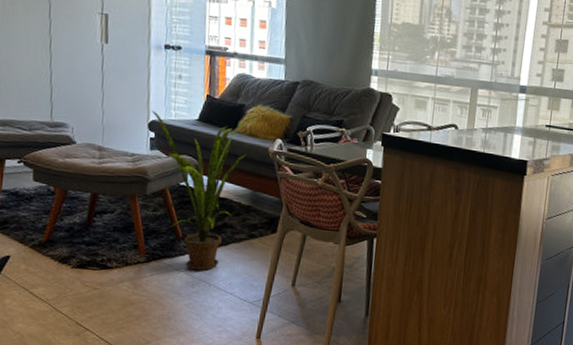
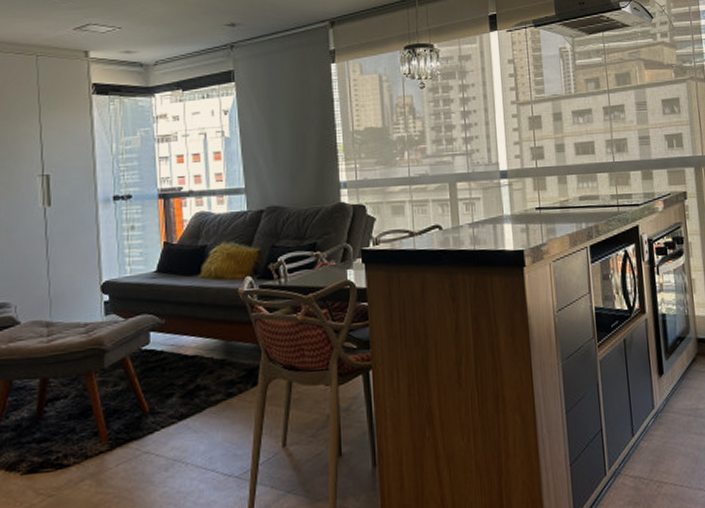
house plant: present [151,110,260,271] -> none [103,256,224,450]

